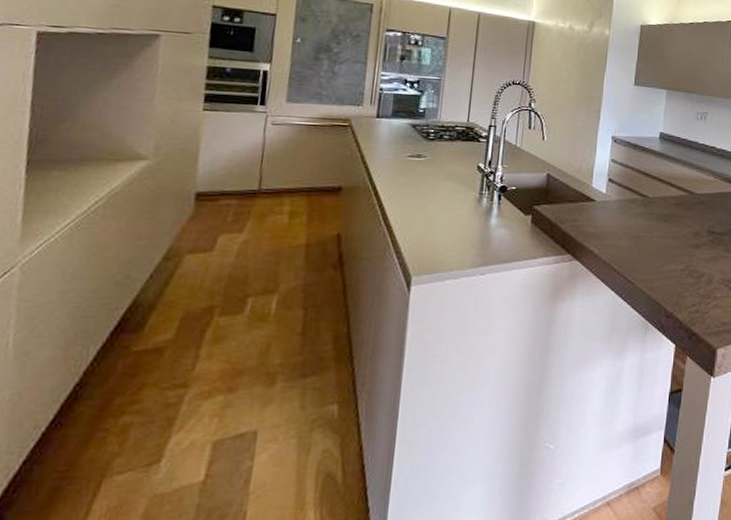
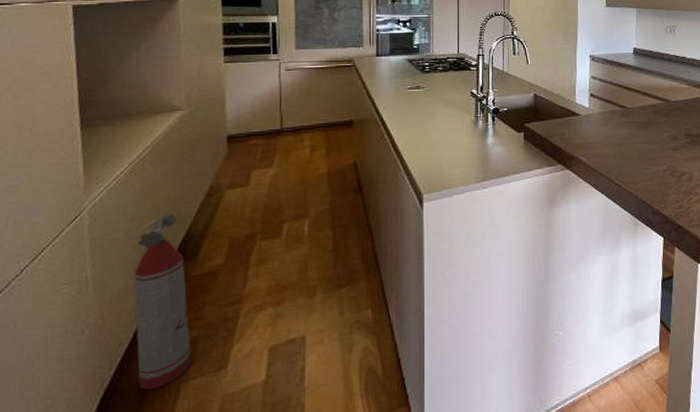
fire extinguisher: none [51,277,127,485] -> present [134,214,191,391]

